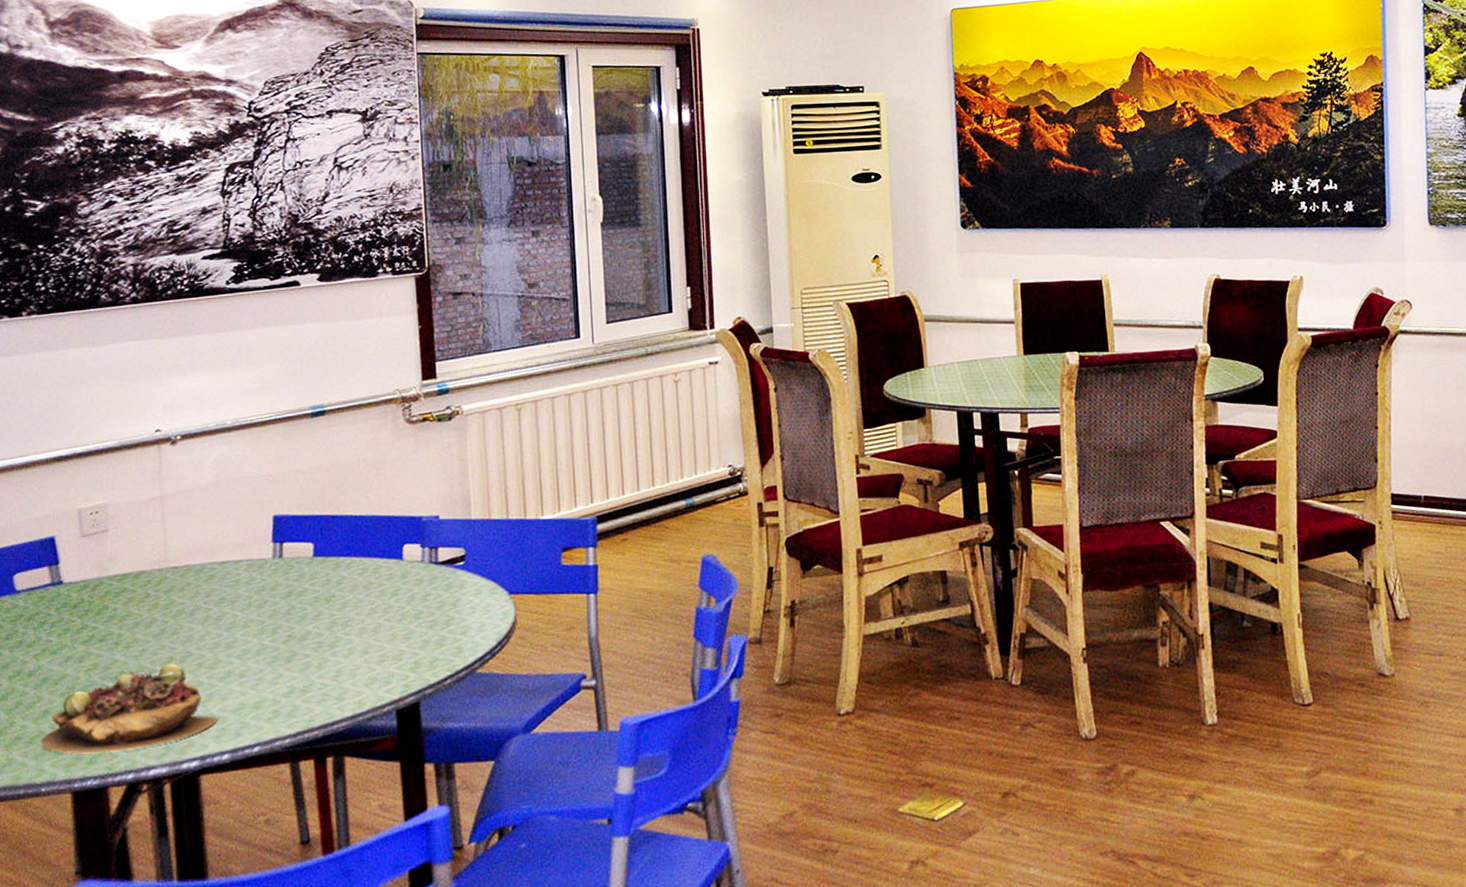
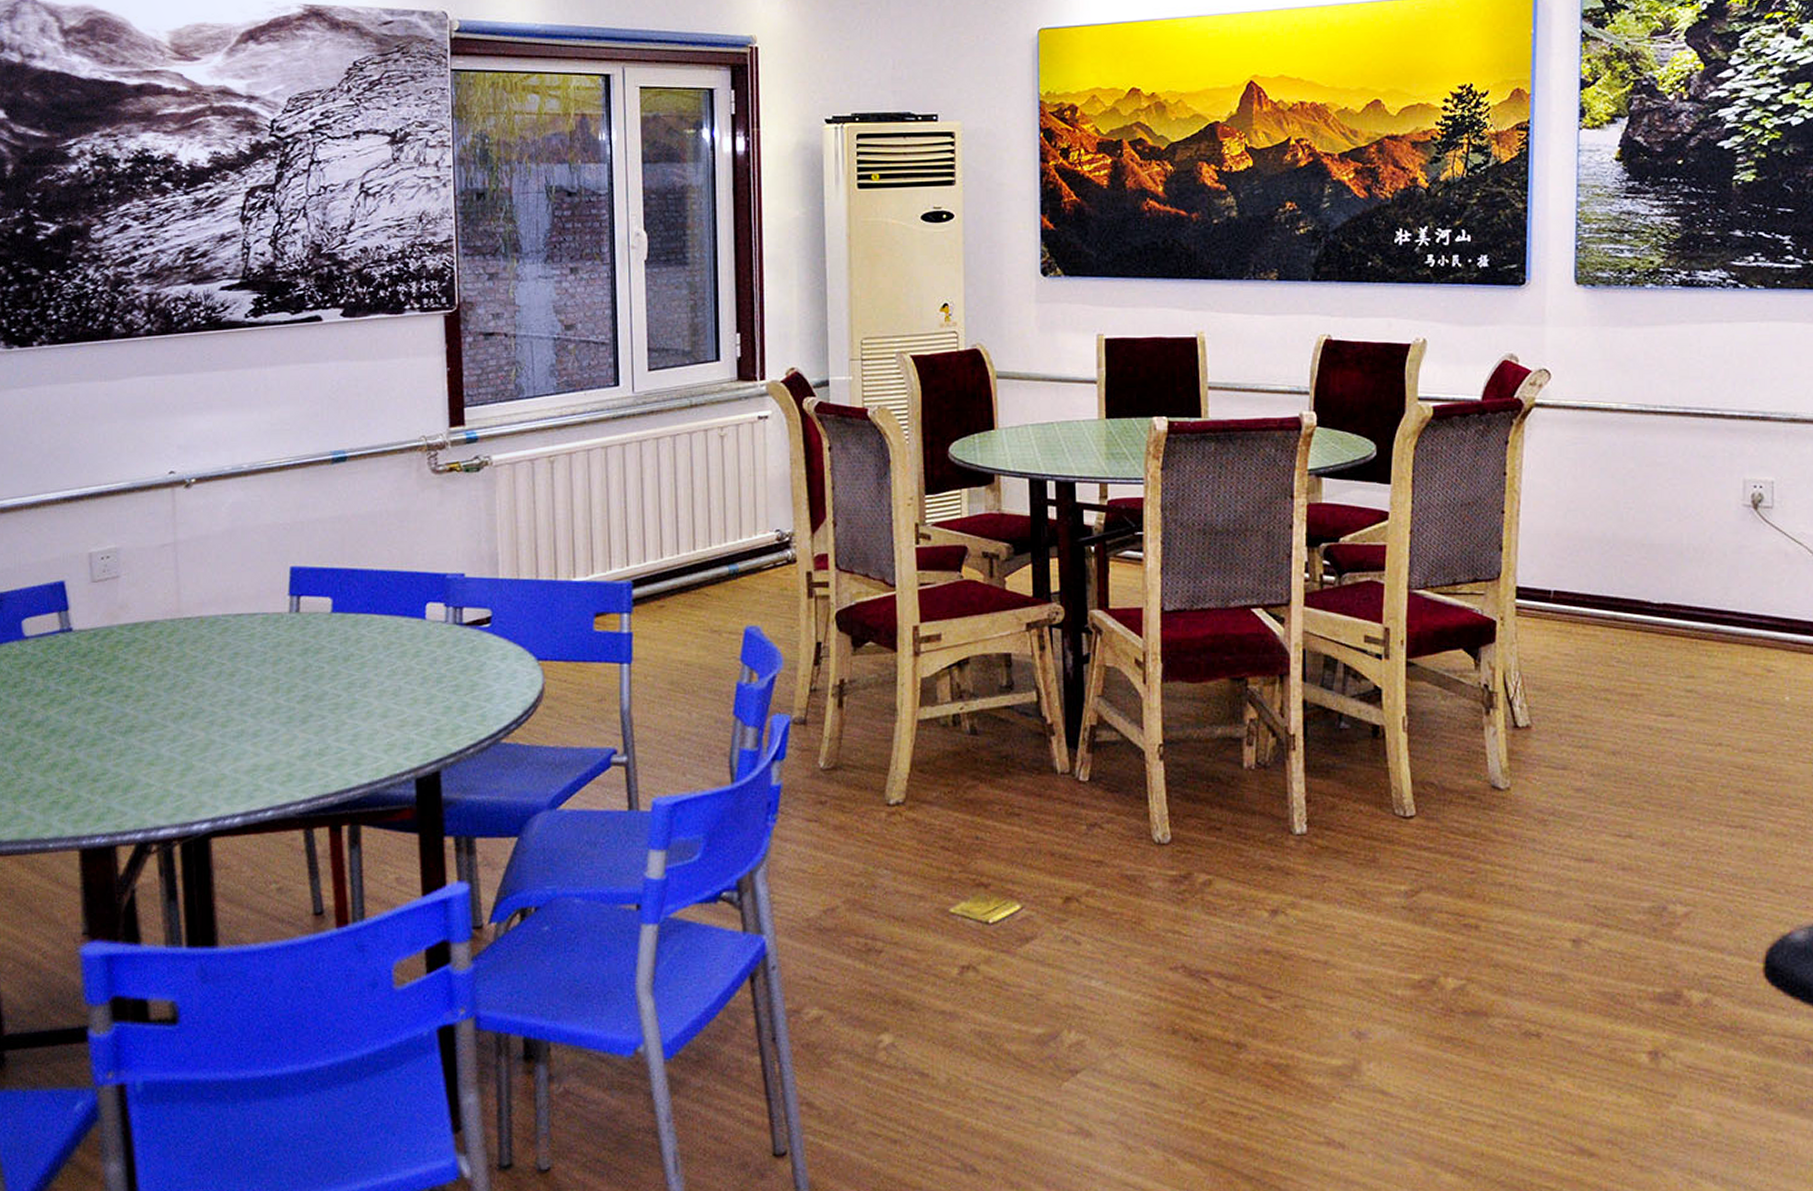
succulent plant: present [40,662,219,754] -> none [48,718,231,810]

